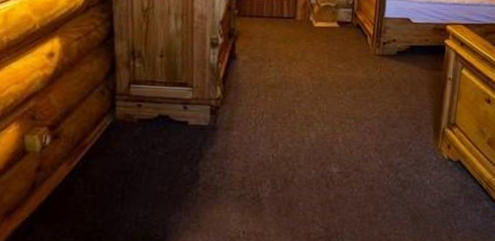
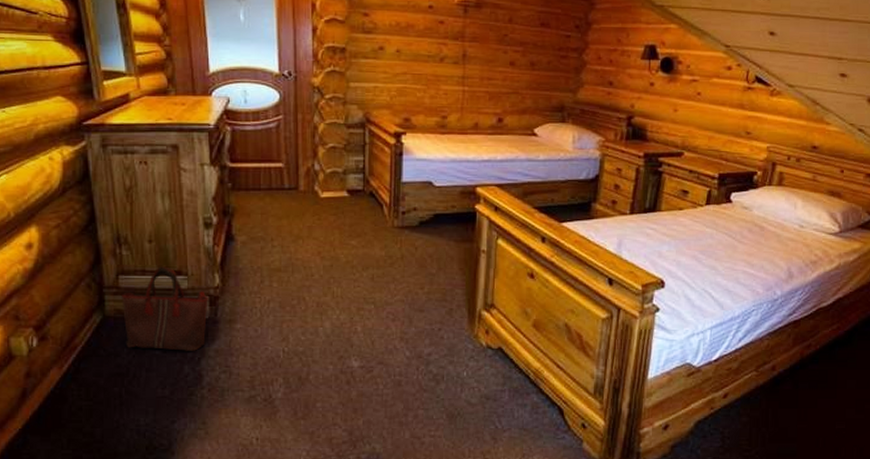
handbag: none [131,78,210,153] -> present [121,266,208,351]

